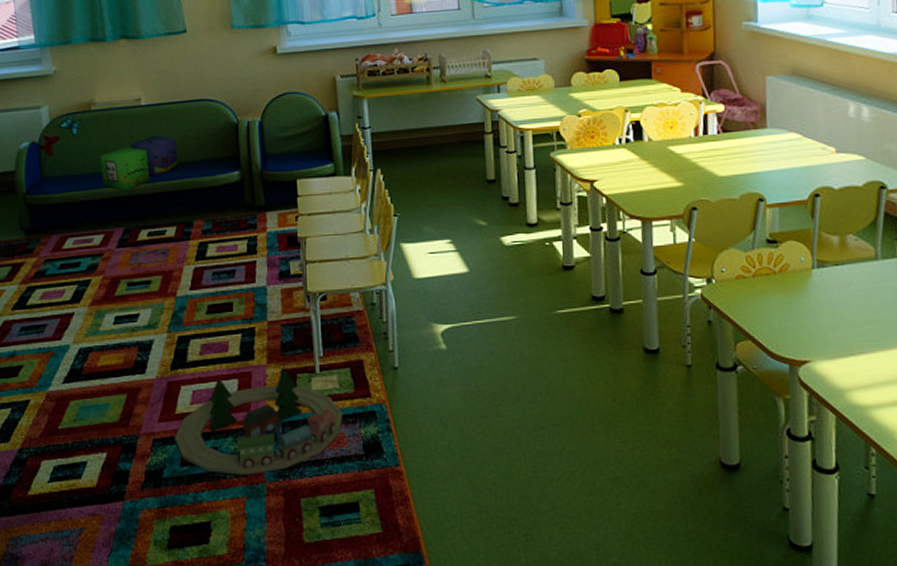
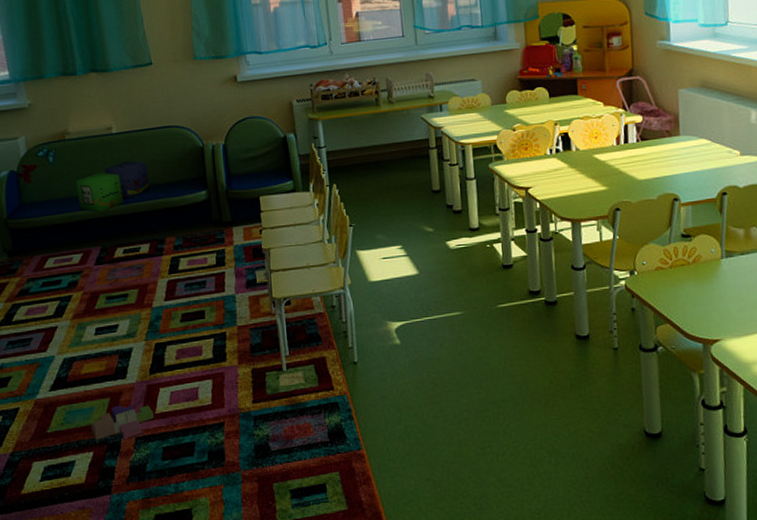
toy blocks: none [105,403,174,441] -> present [90,405,155,440]
toy train set: present [175,369,343,475] -> none [156,369,309,466]

